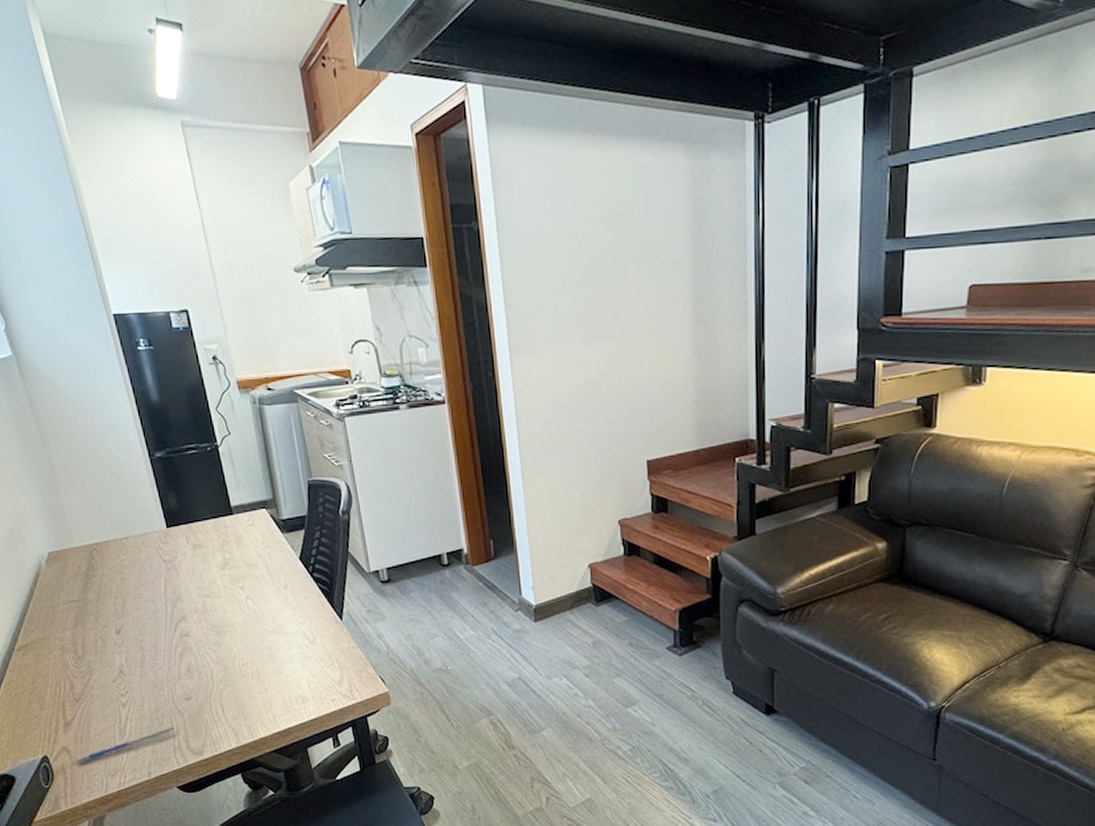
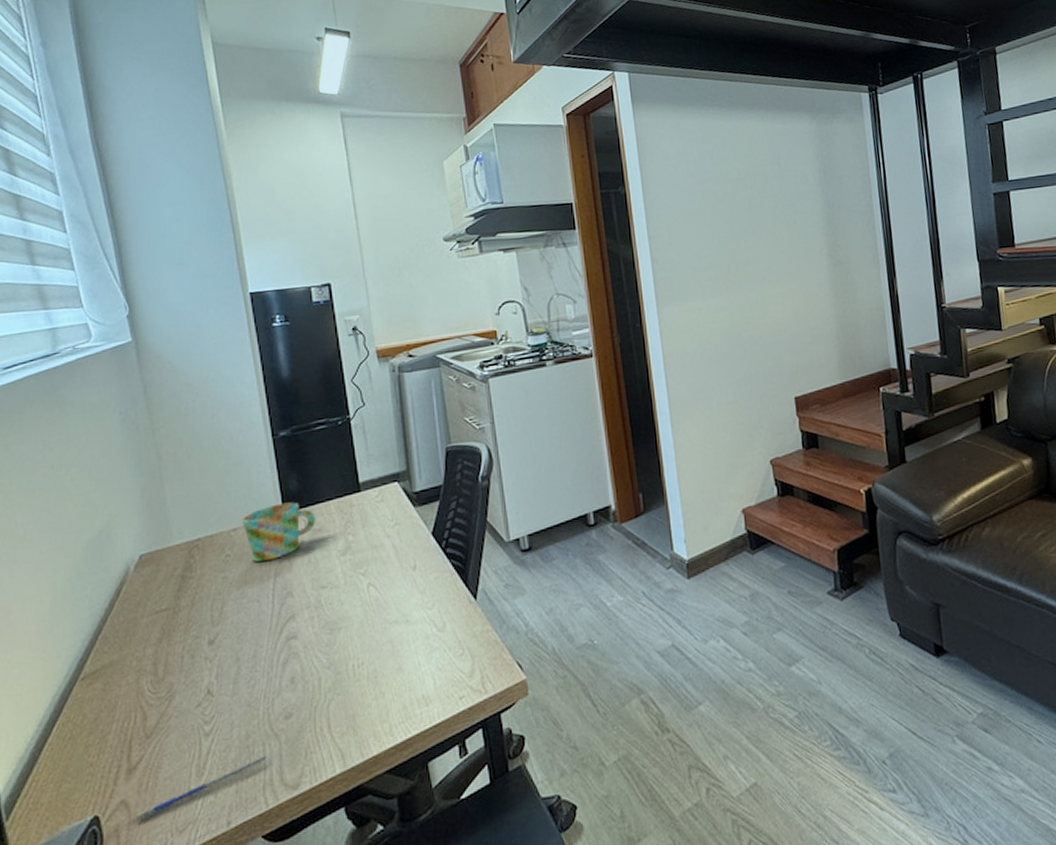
mug: none [131,518,196,569] -> present [242,502,316,563]

